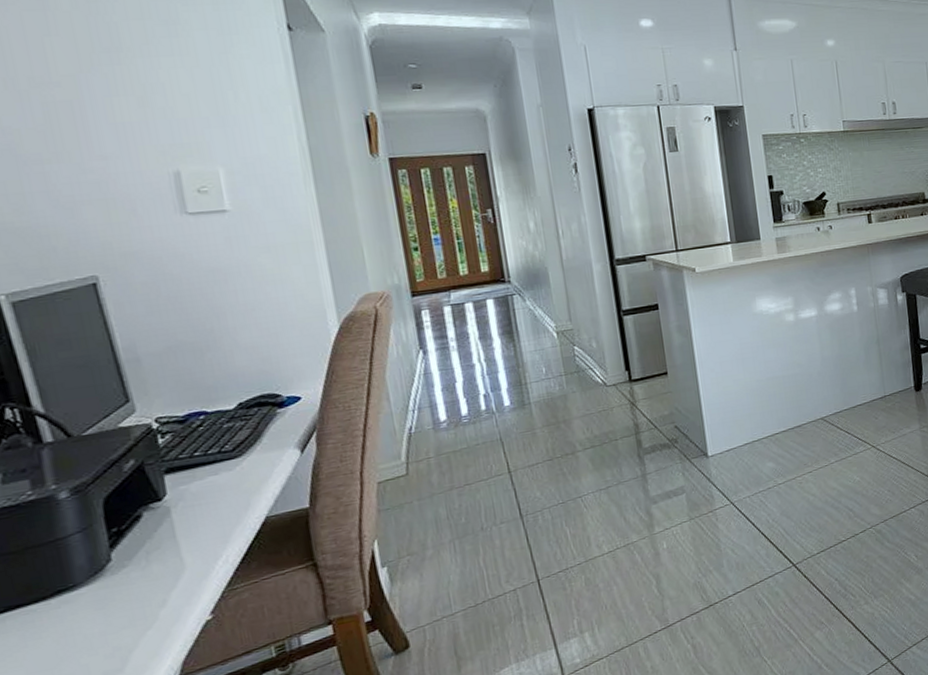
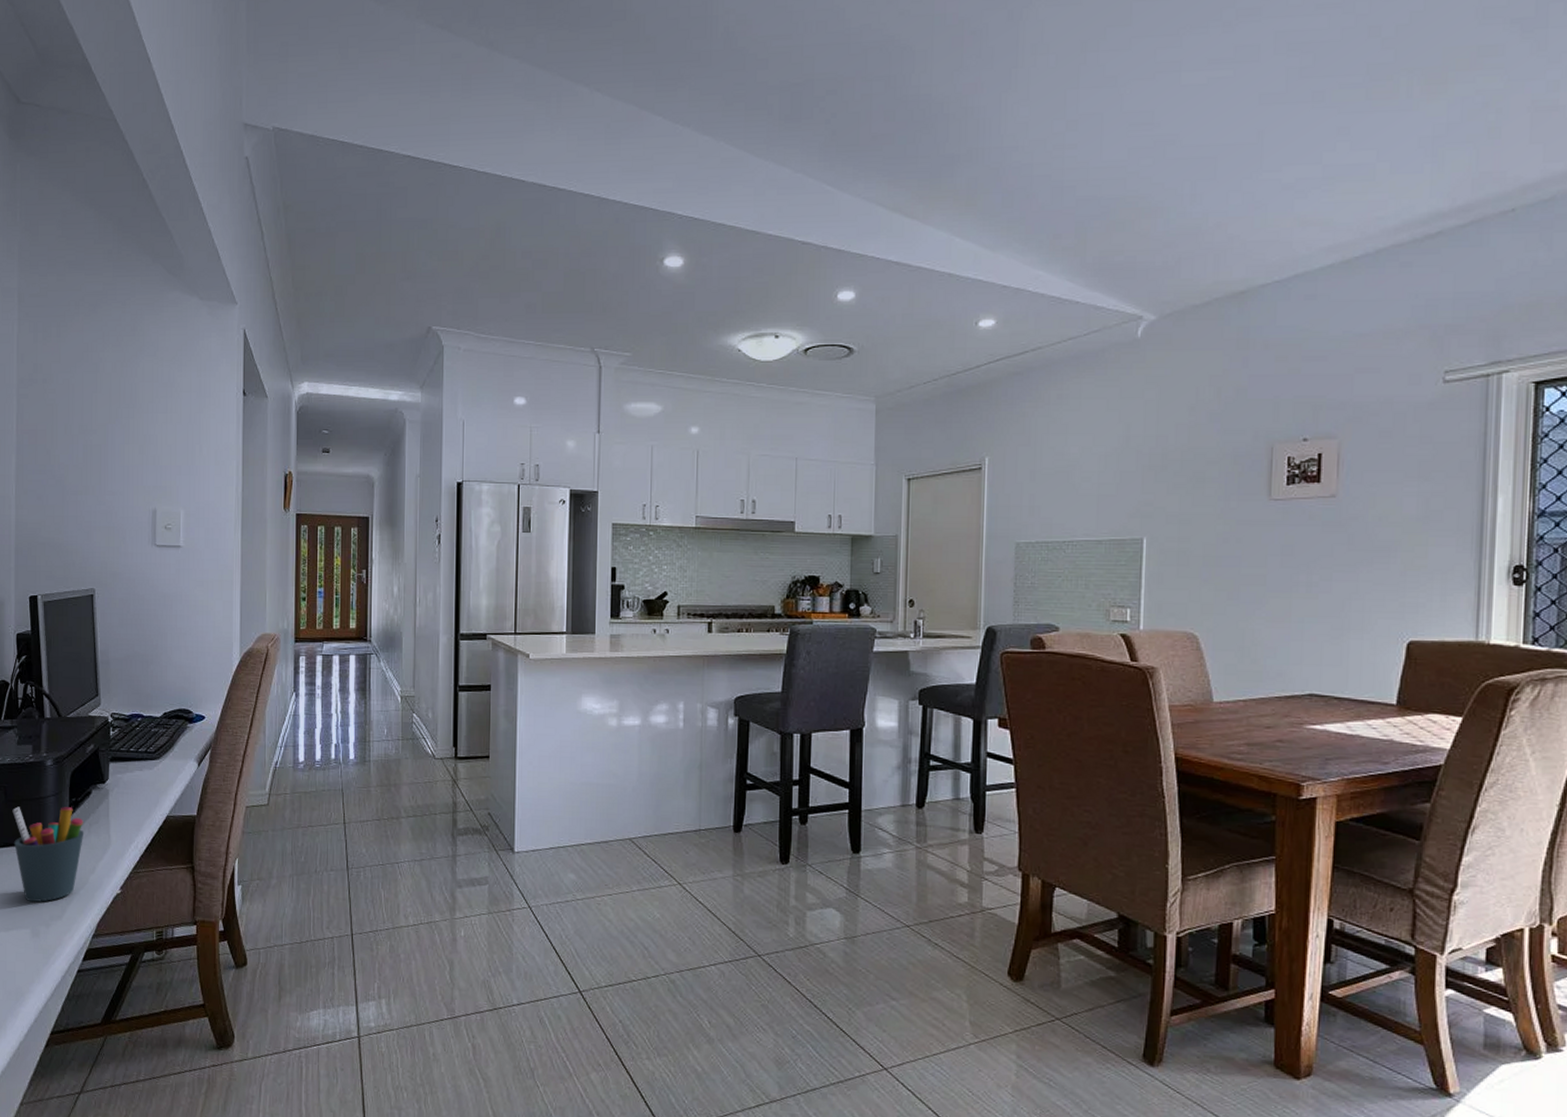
pen holder: none [10,539,141,666] -> present [12,806,84,903]

